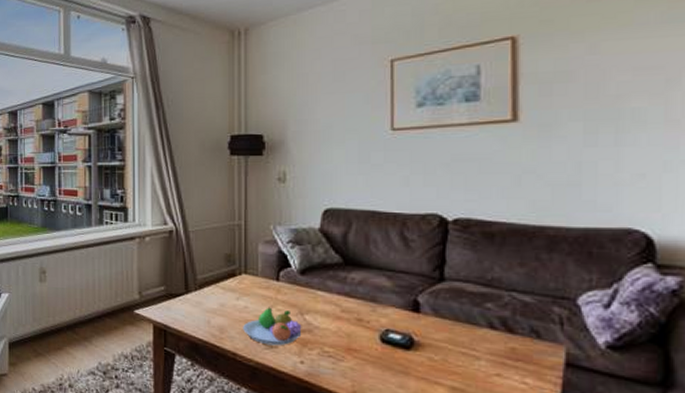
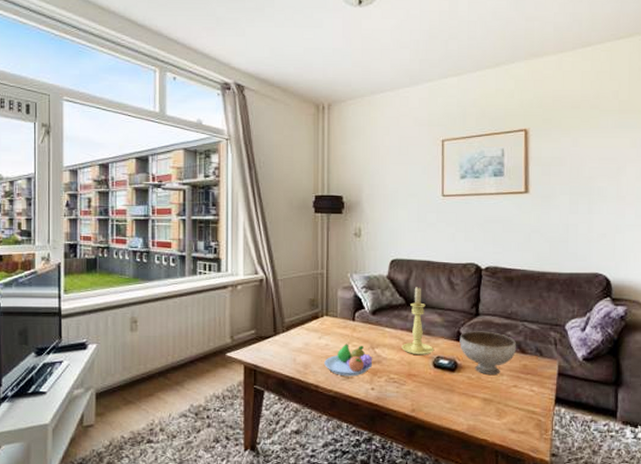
candle holder: none [338,243,381,327] -> present [402,287,433,356]
bowl: none [417,300,499,358] -> present [459,331,516,374]

